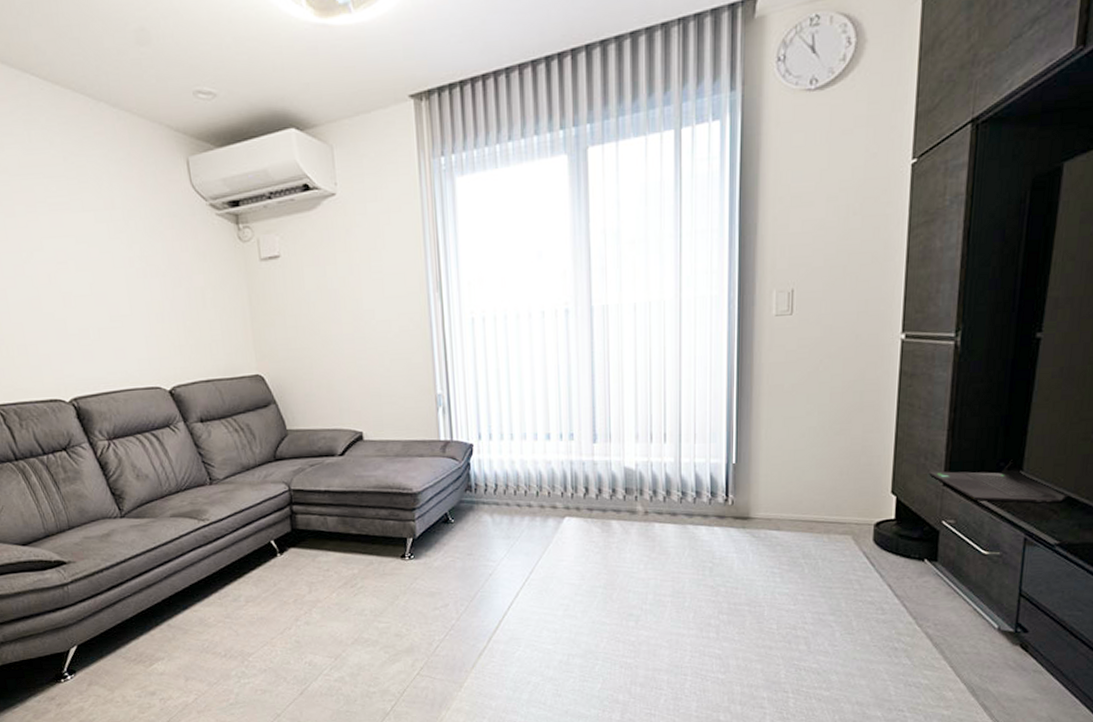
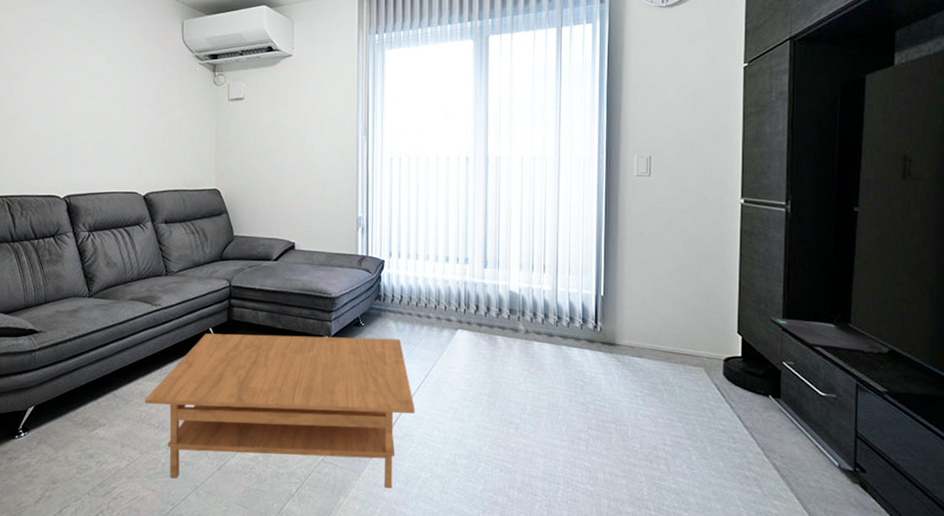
coffee table: none [205,534,520,708] -> present [145,334,415,488]

